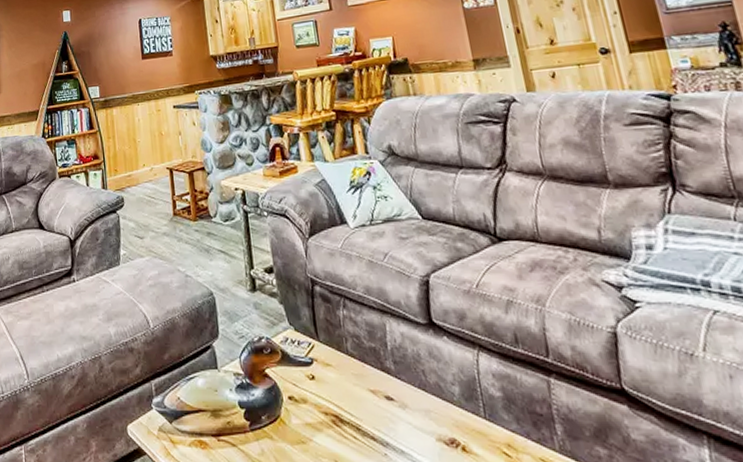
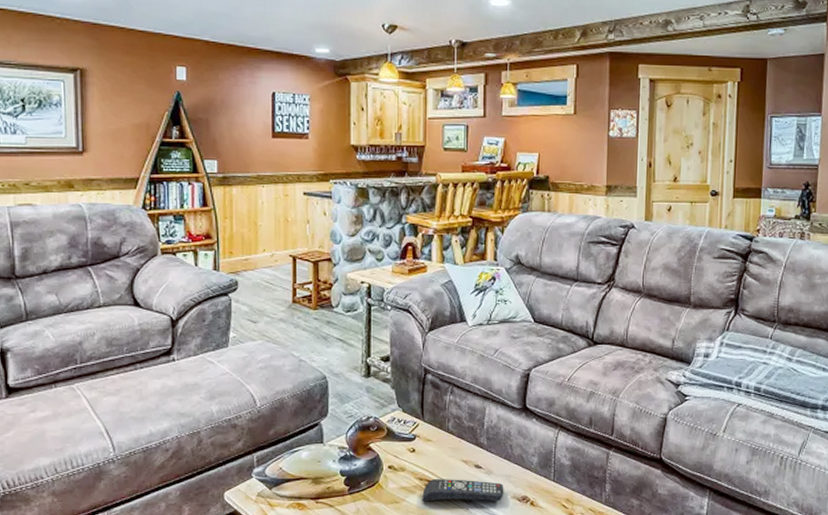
remote control: none [330,414,427,444] -> present [422,479,504,502]

